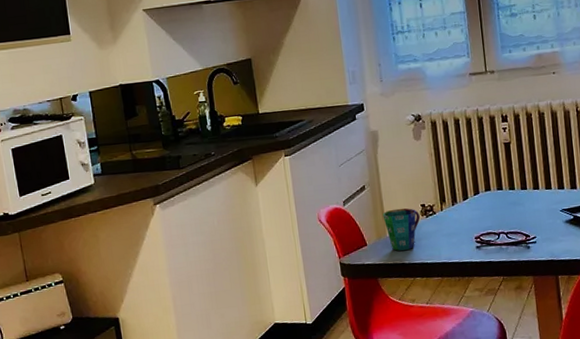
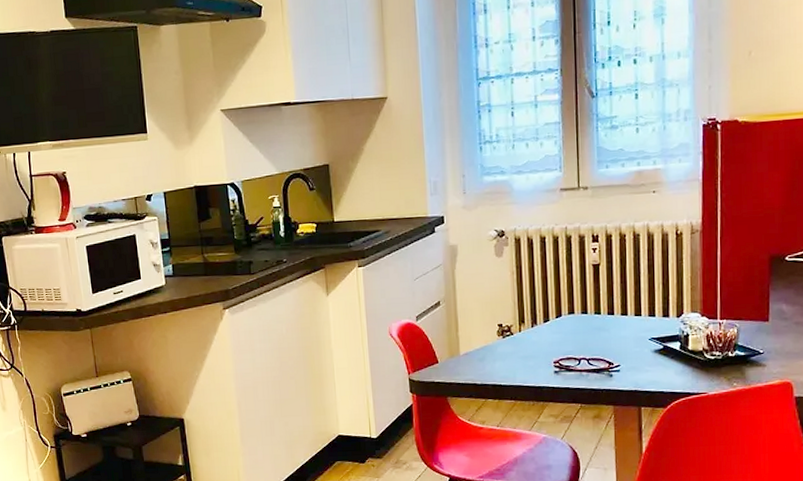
cup: present [382,208,421,251] -> none [457,327,497,370]

